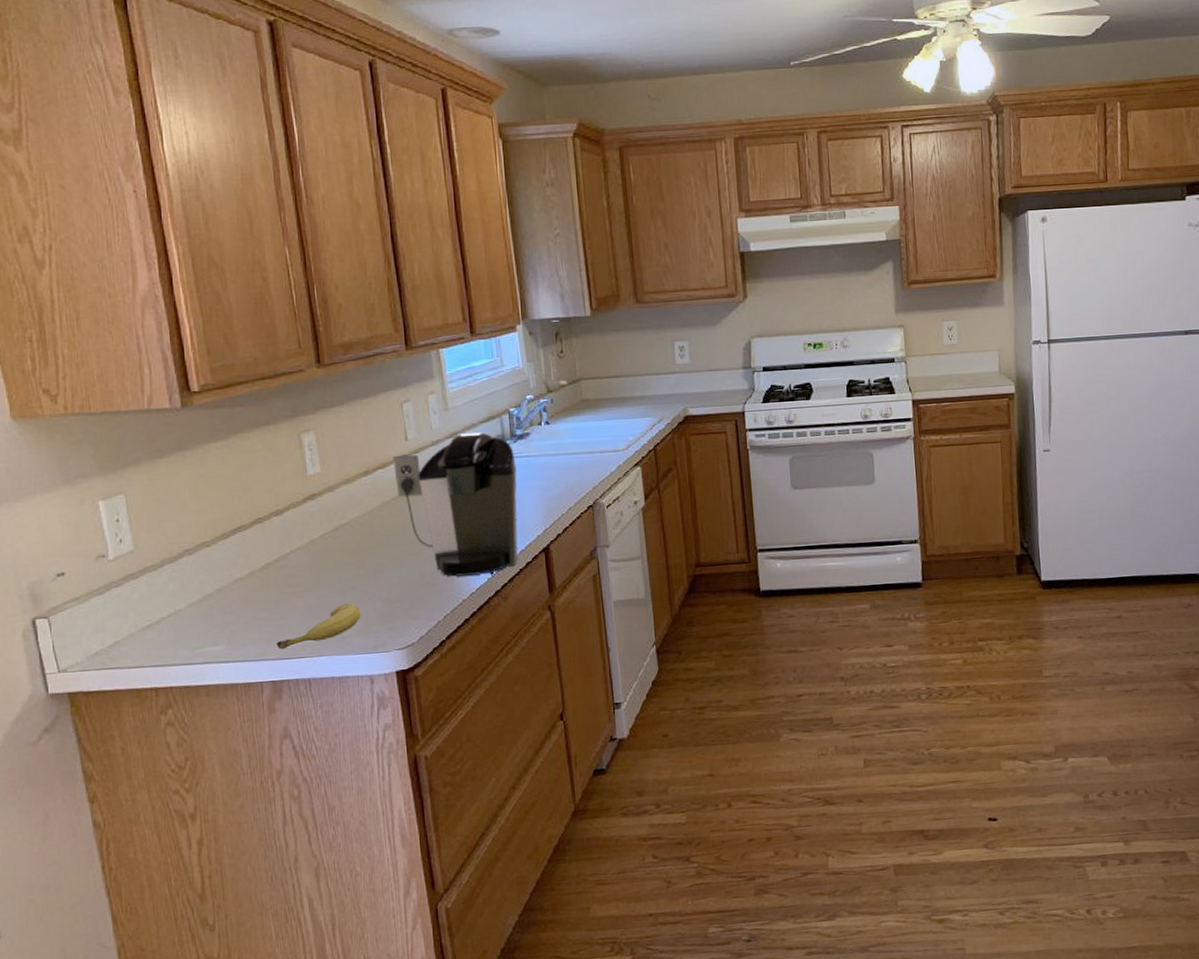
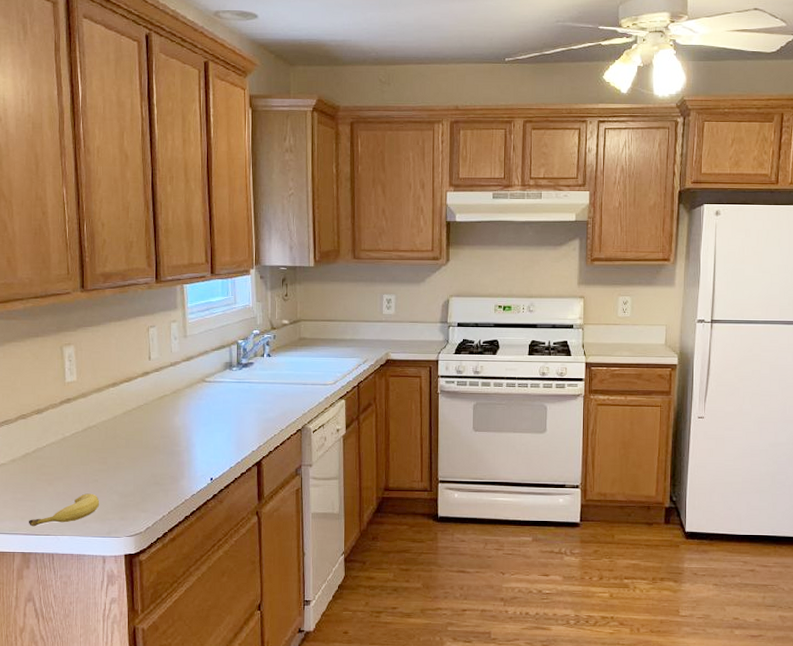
coffee maker: present [393,432,518,577] -> none [137,358,240,480]

